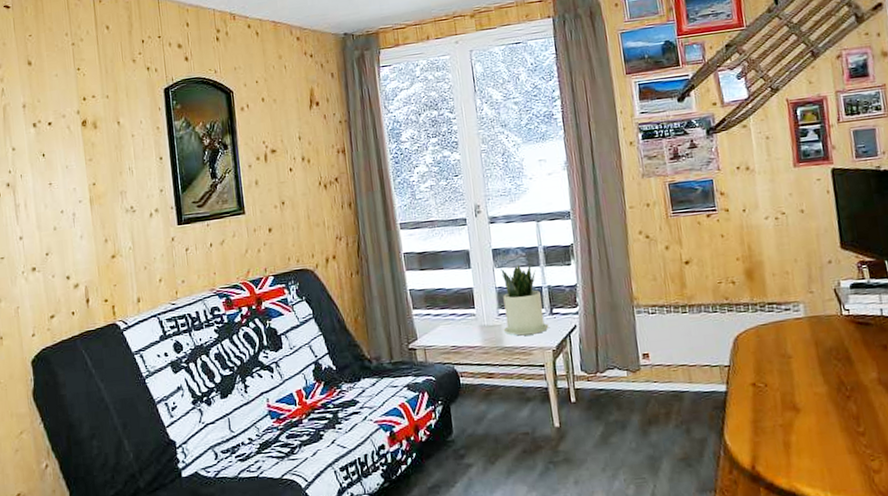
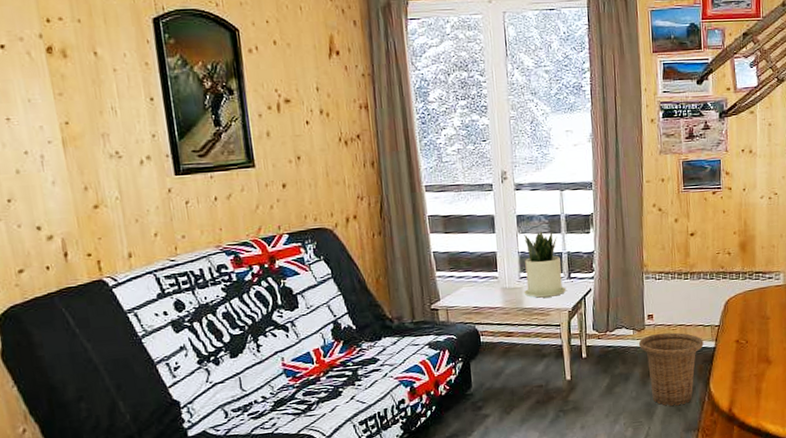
basket: none [634,374,713,461] -> present [638,332,704,406]

